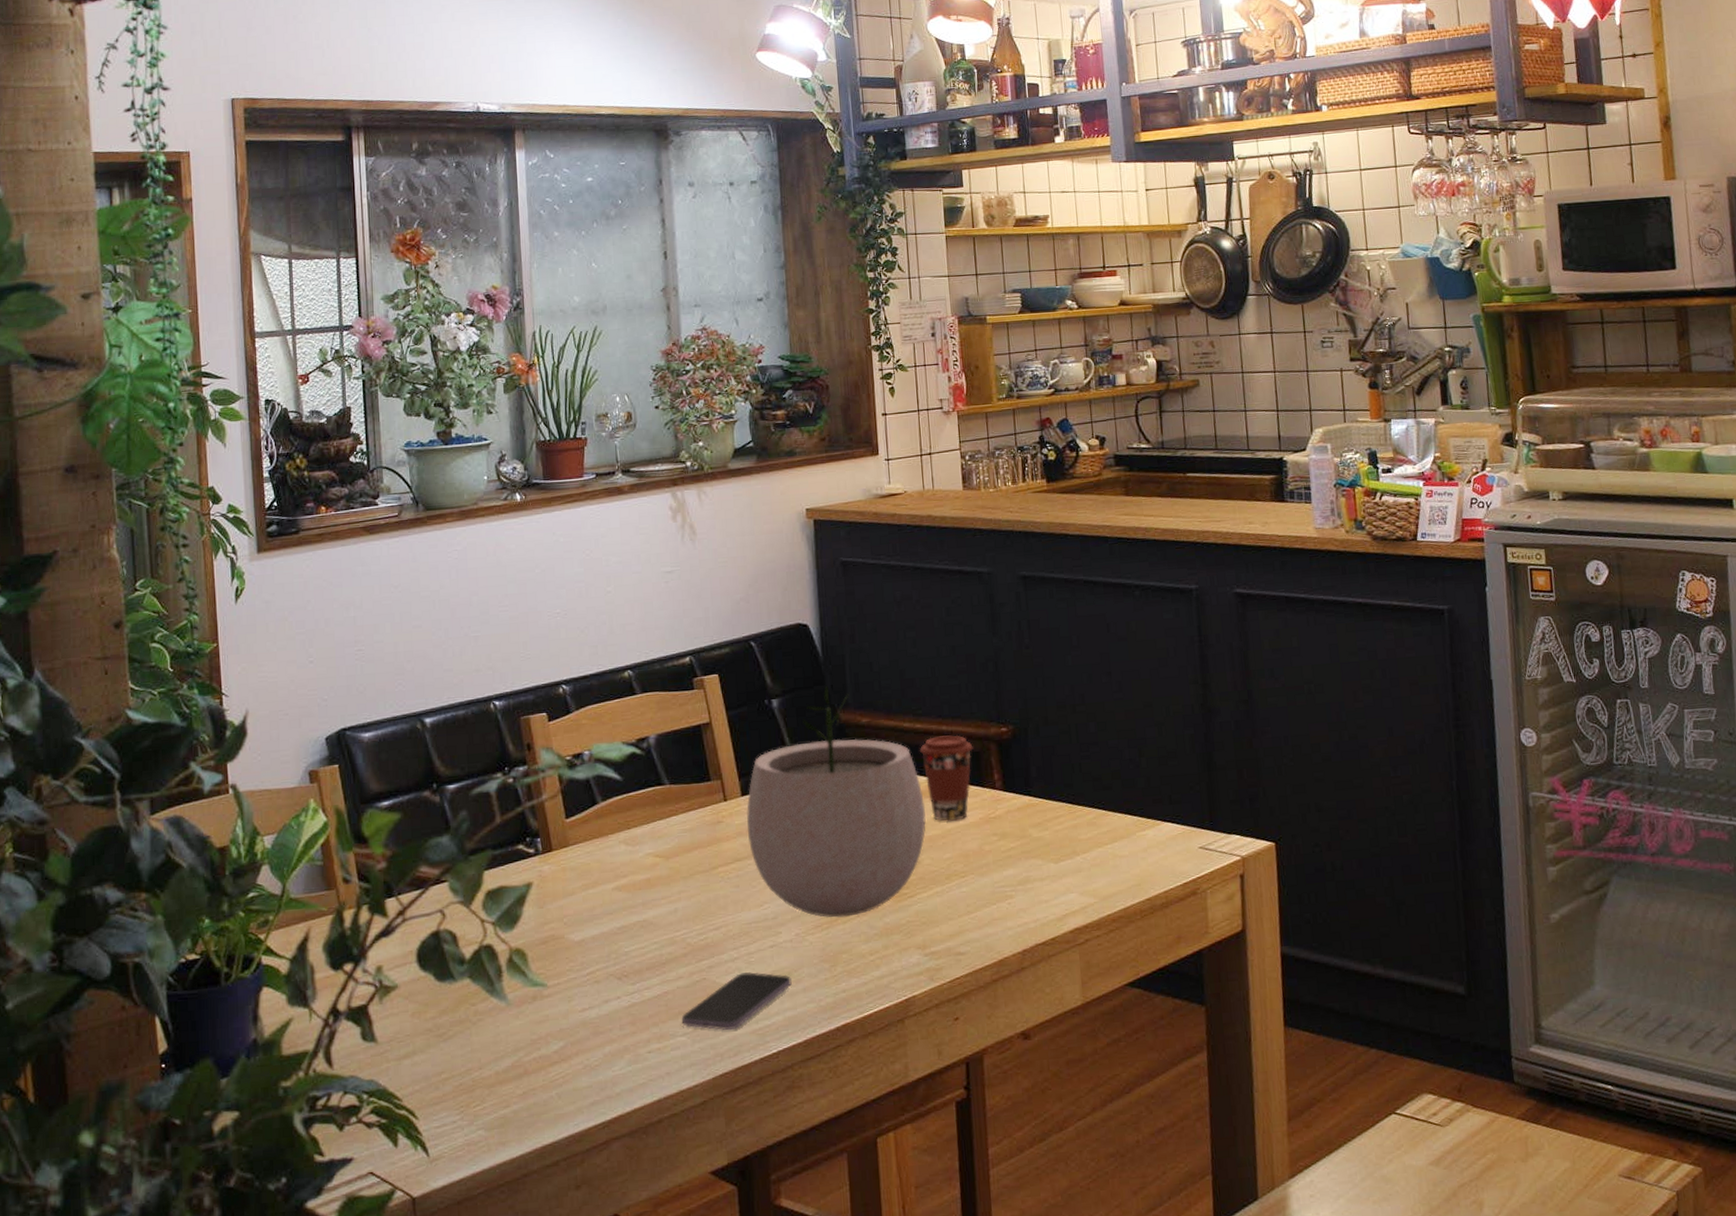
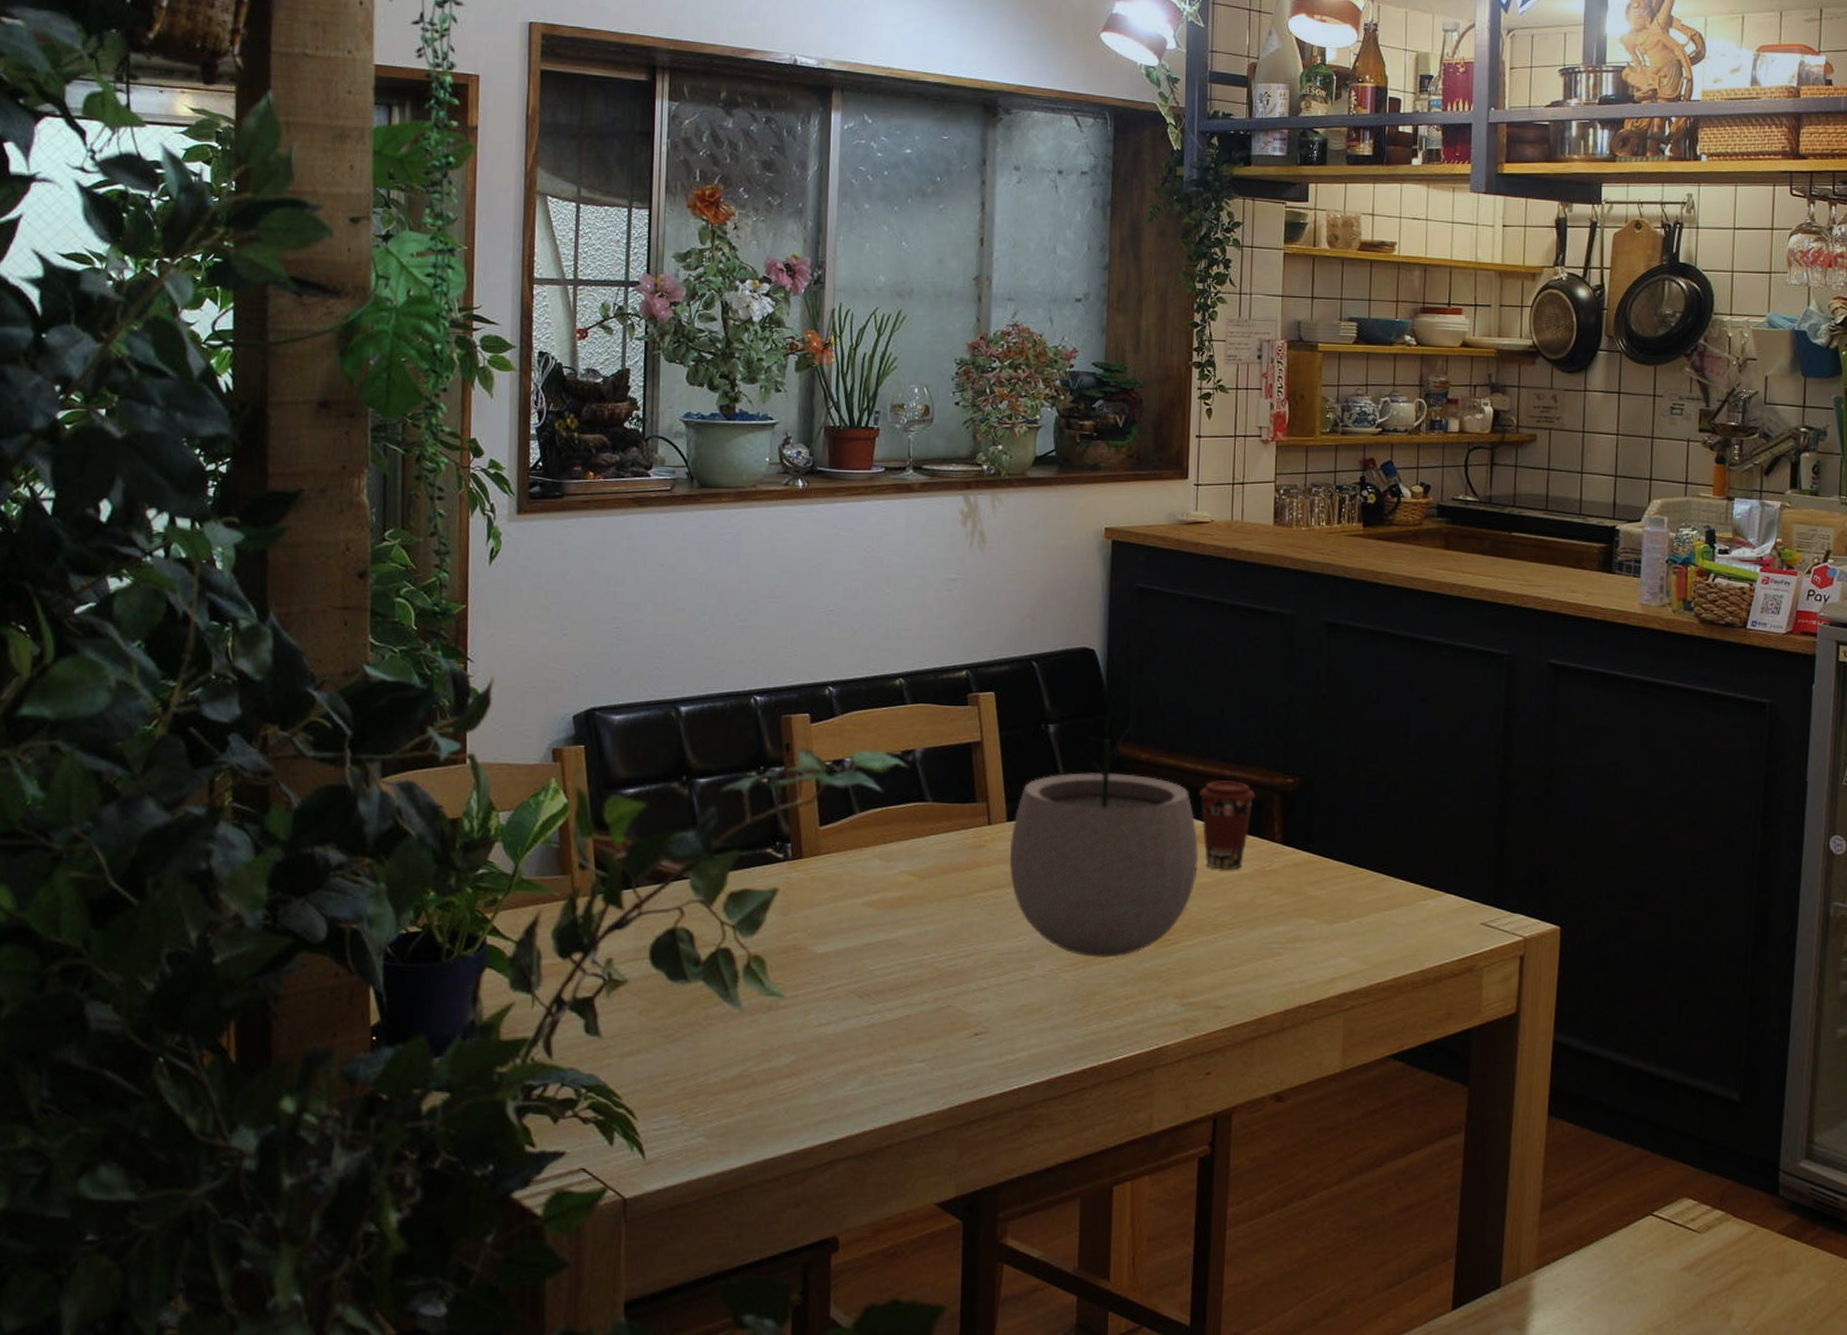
smartphone: present [681,972,792,1031] -> none [921,1004,1040,1062]

